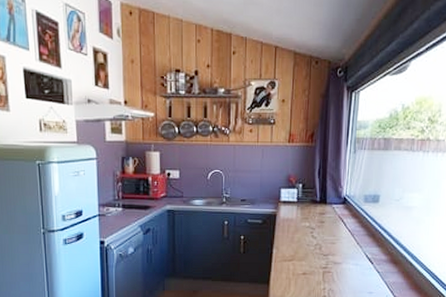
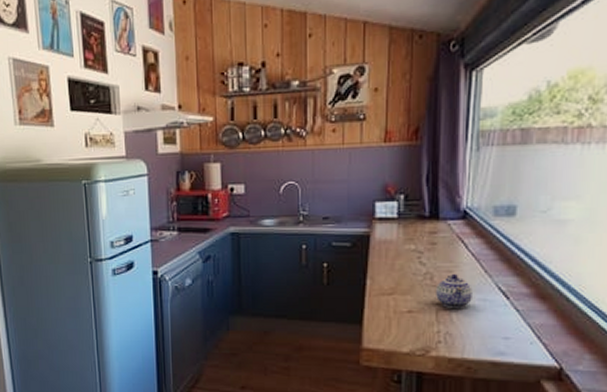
teapot: none [323,245,348,271] -> present [436,274,472,308]

